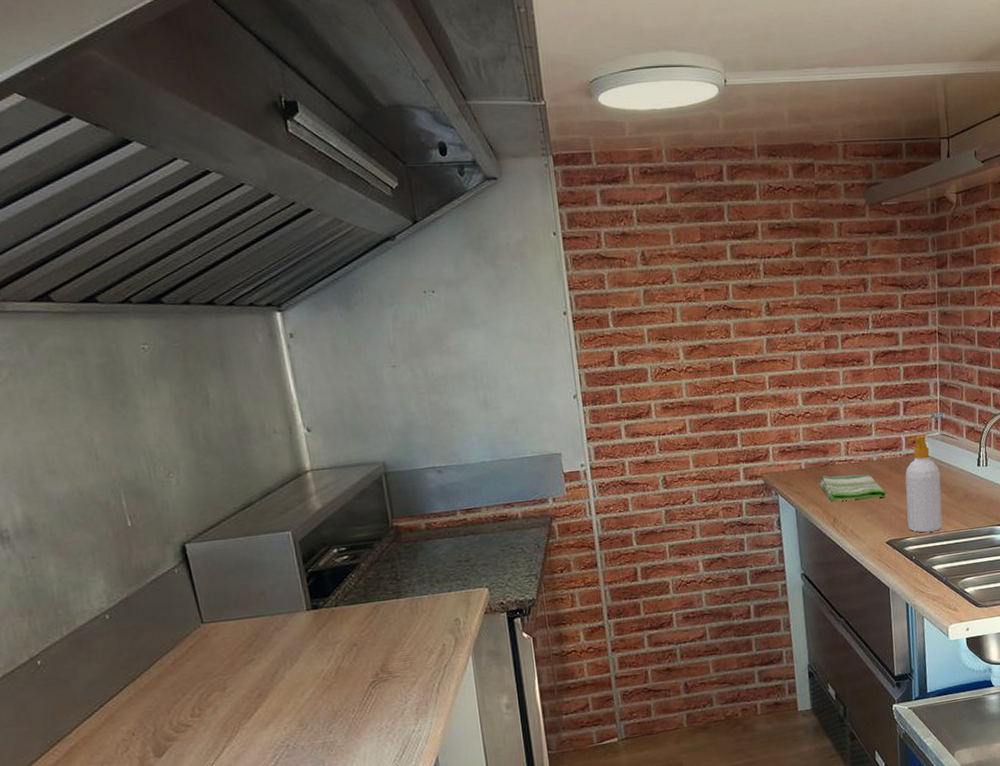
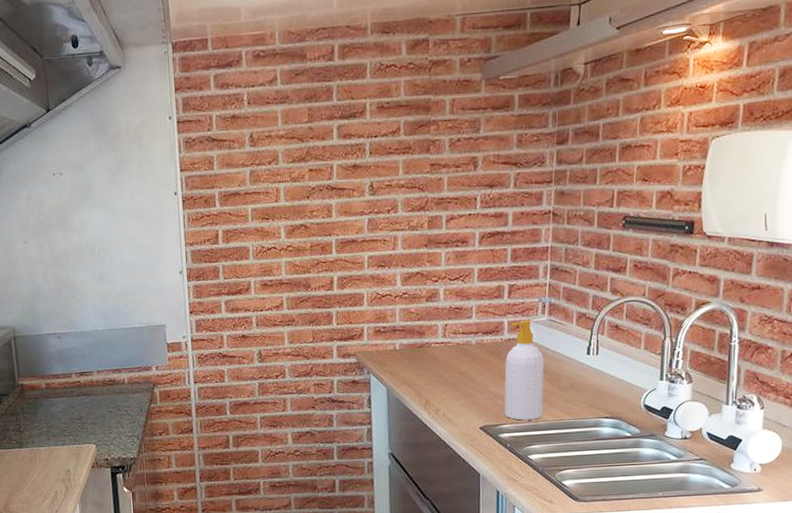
dish towel: present [819,473,887,502] -> none [413,357,484,384]

